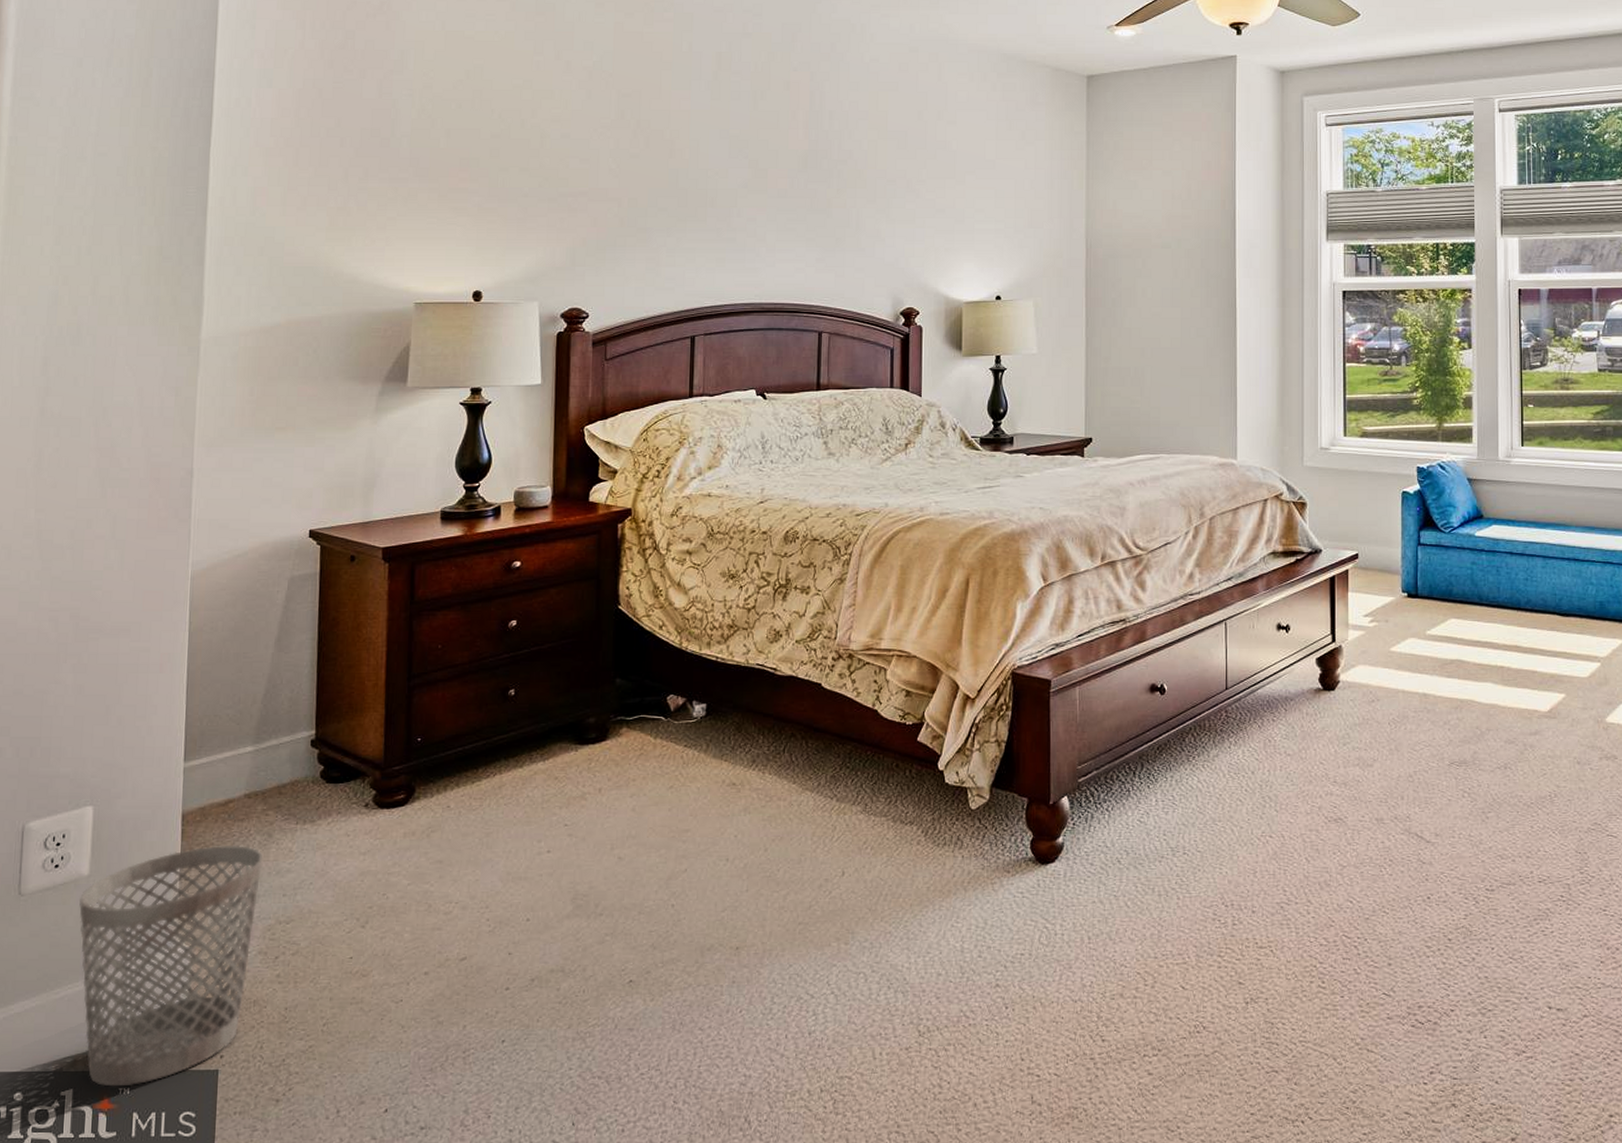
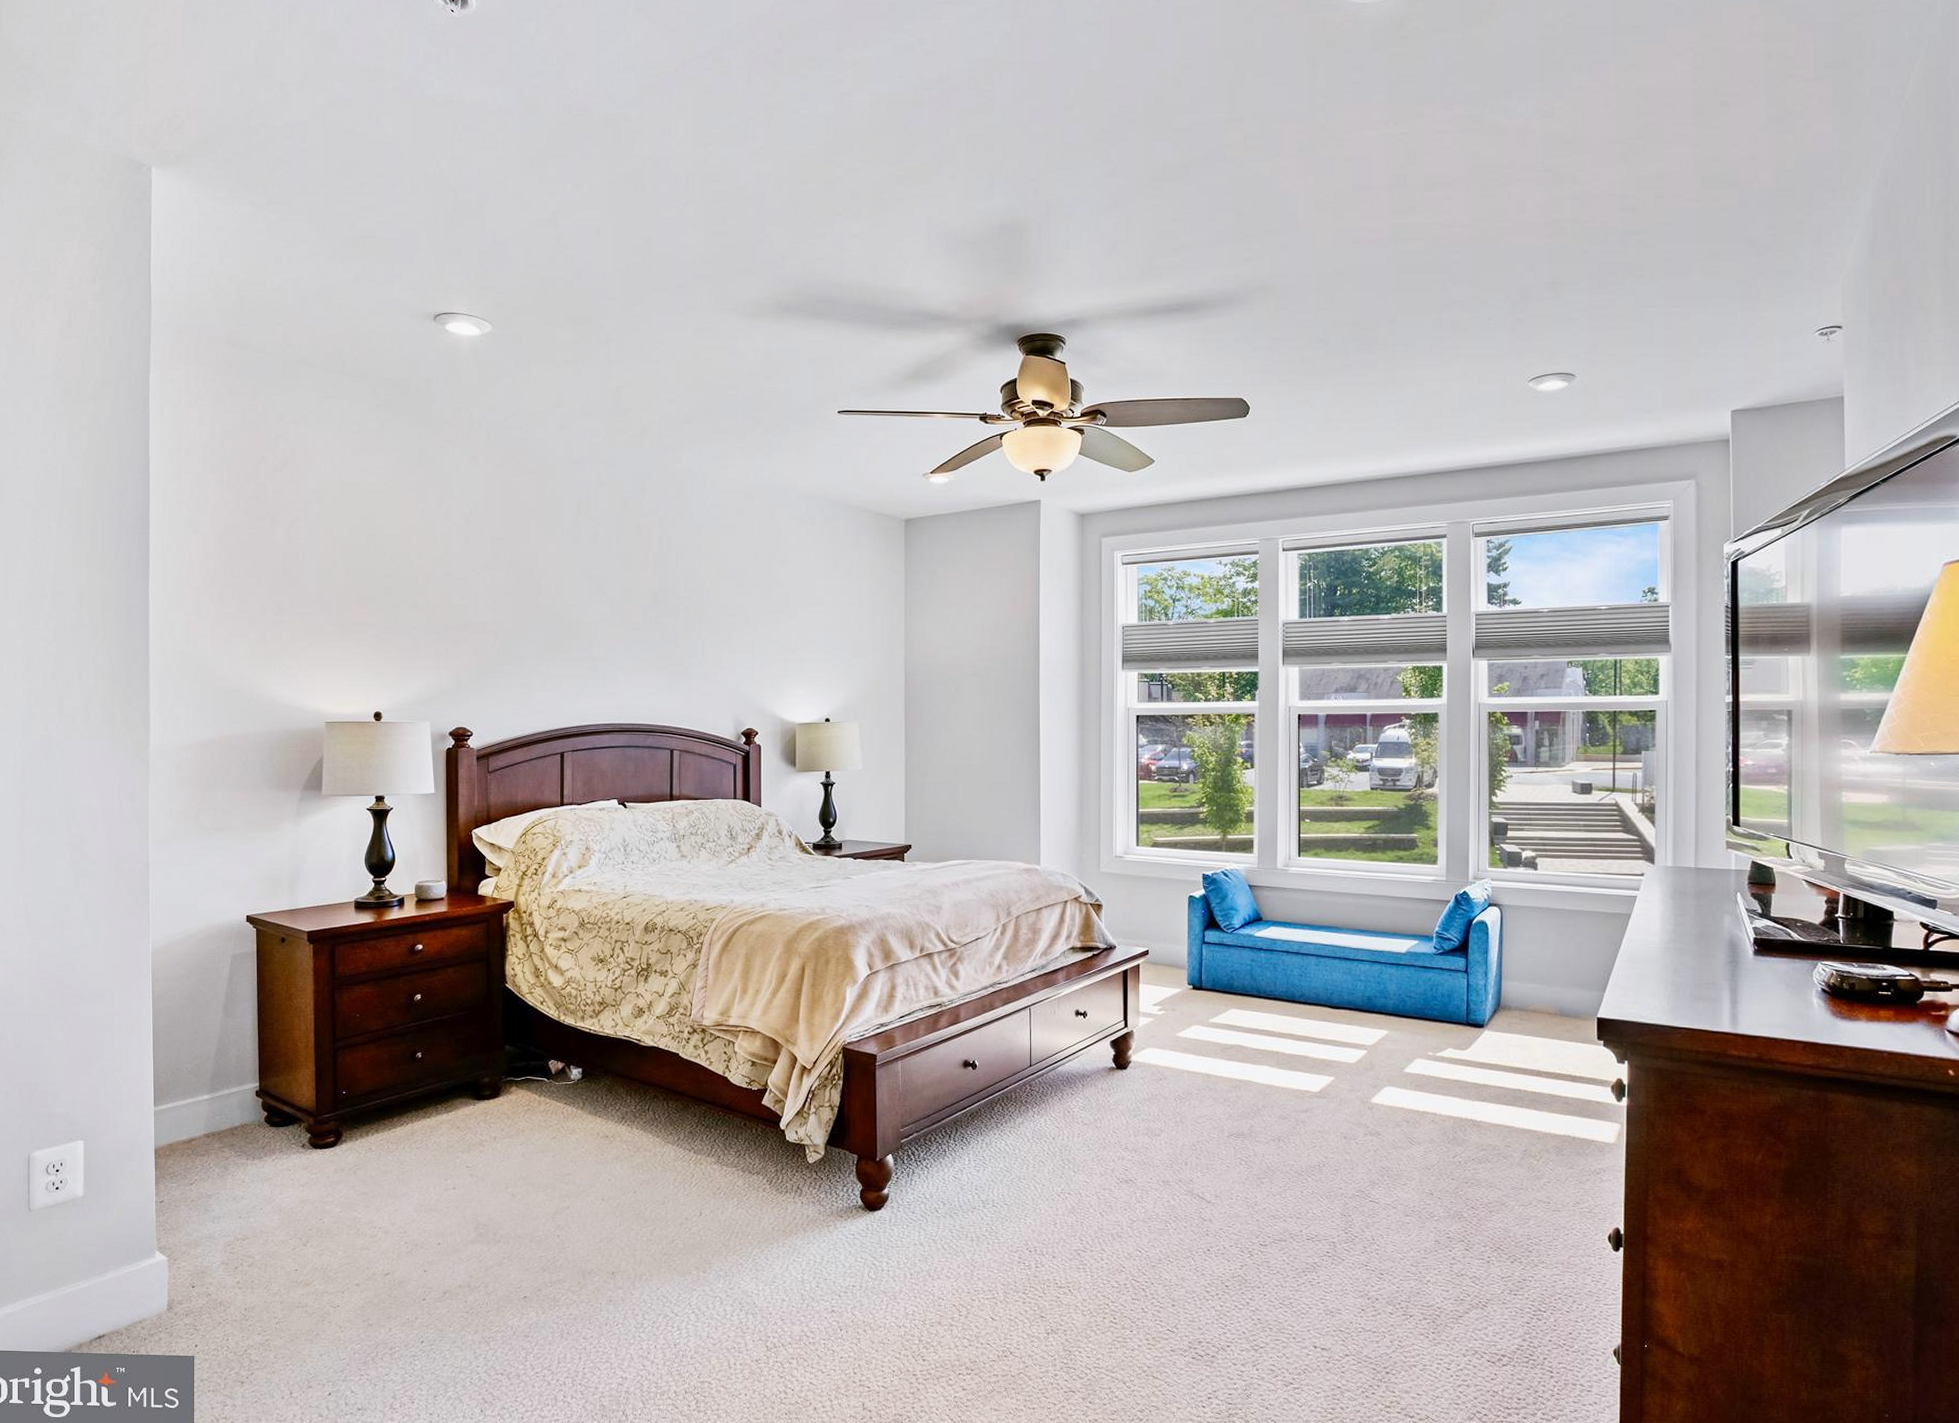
wastebasket: present [79,844,263,1087] -> none [77,1175,222,1367]

